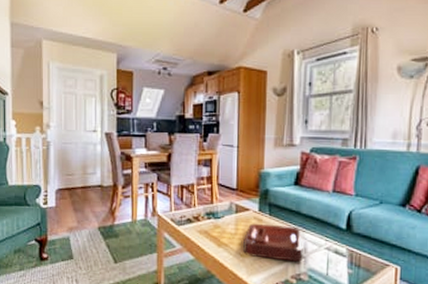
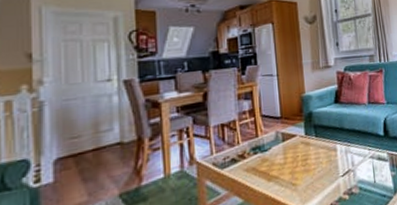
decorative tray: present [243,223,303,262] -> none [294,143,352,183]

